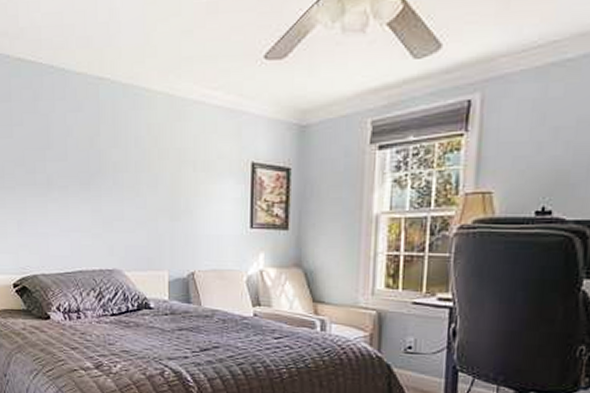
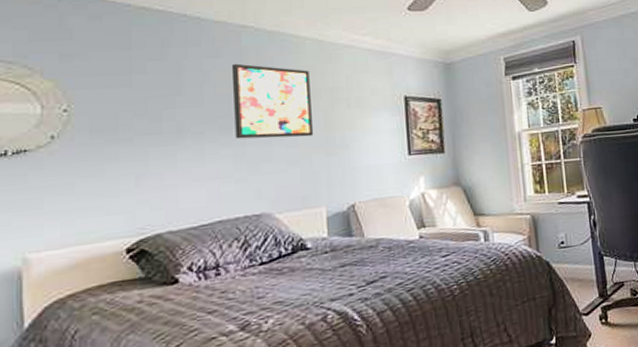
wall art: none [90,118,161,199] -> present [231,63,314,139]

